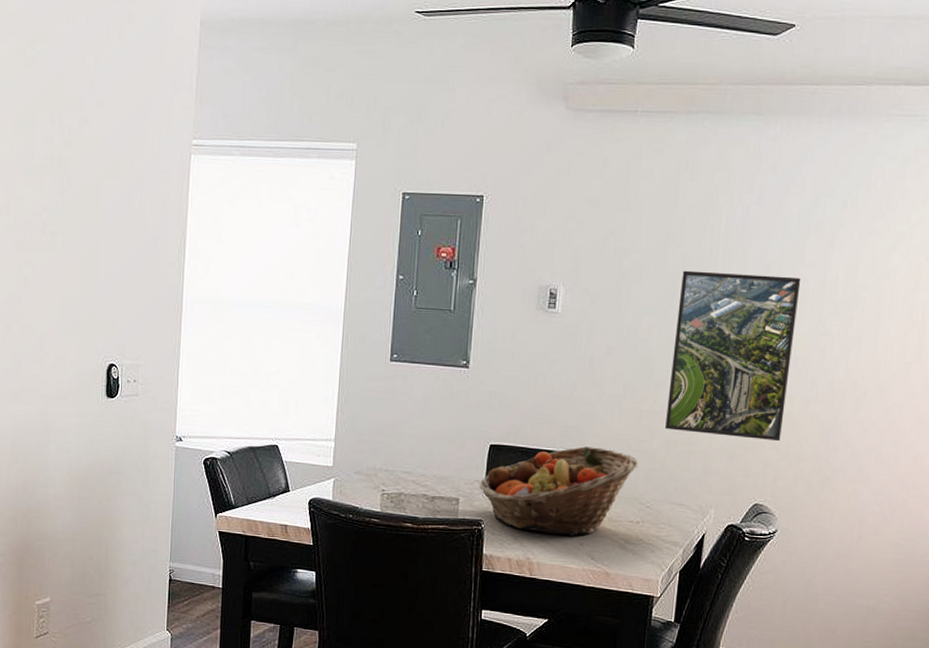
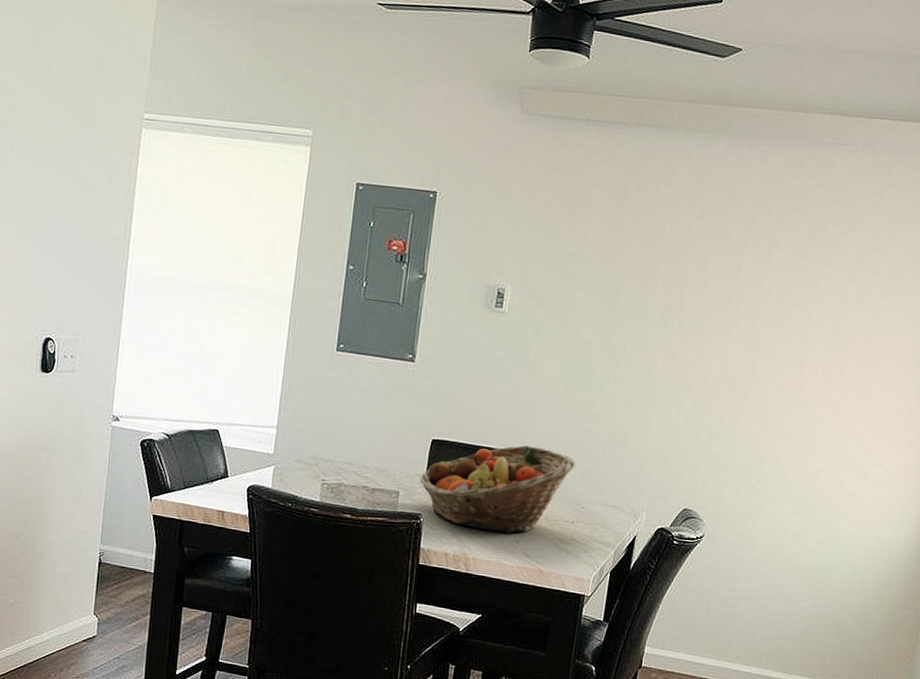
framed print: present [664,270,801,442] -> none [602,278,737,450]

